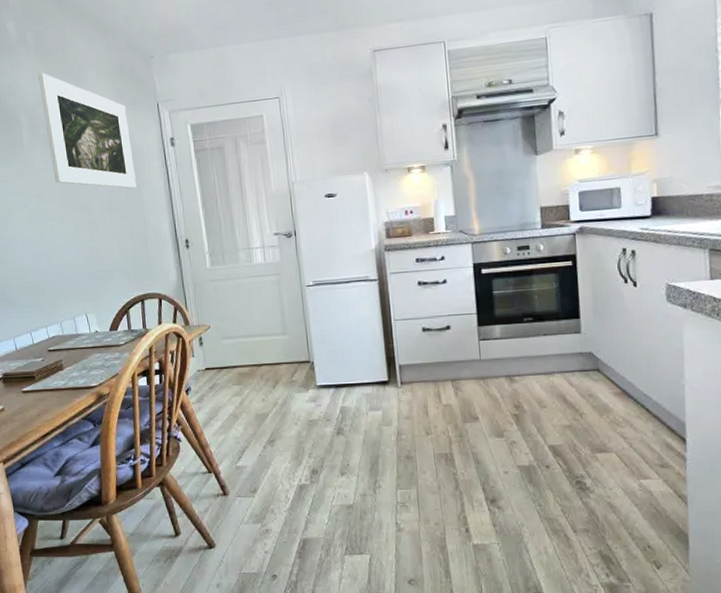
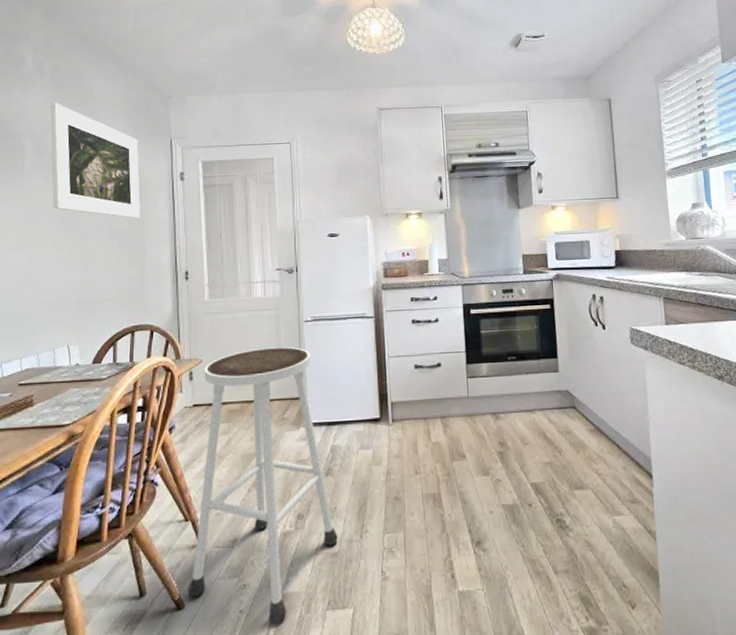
stool: none [212,311,352,564] -> present [187,346,338,624]

